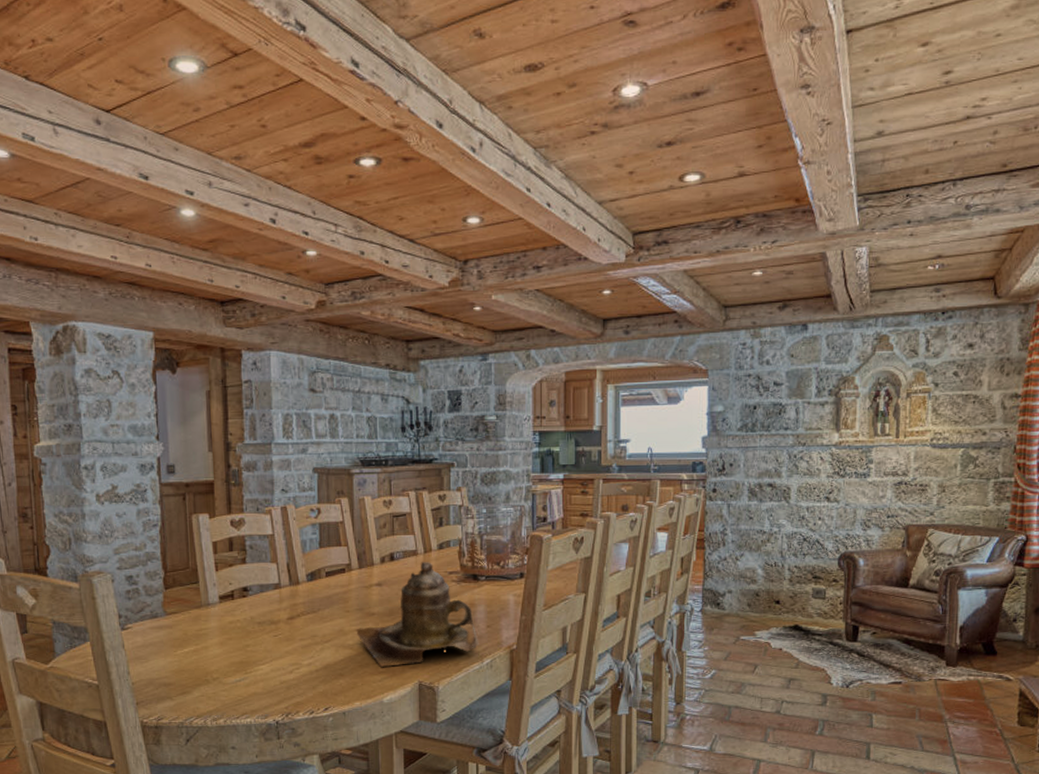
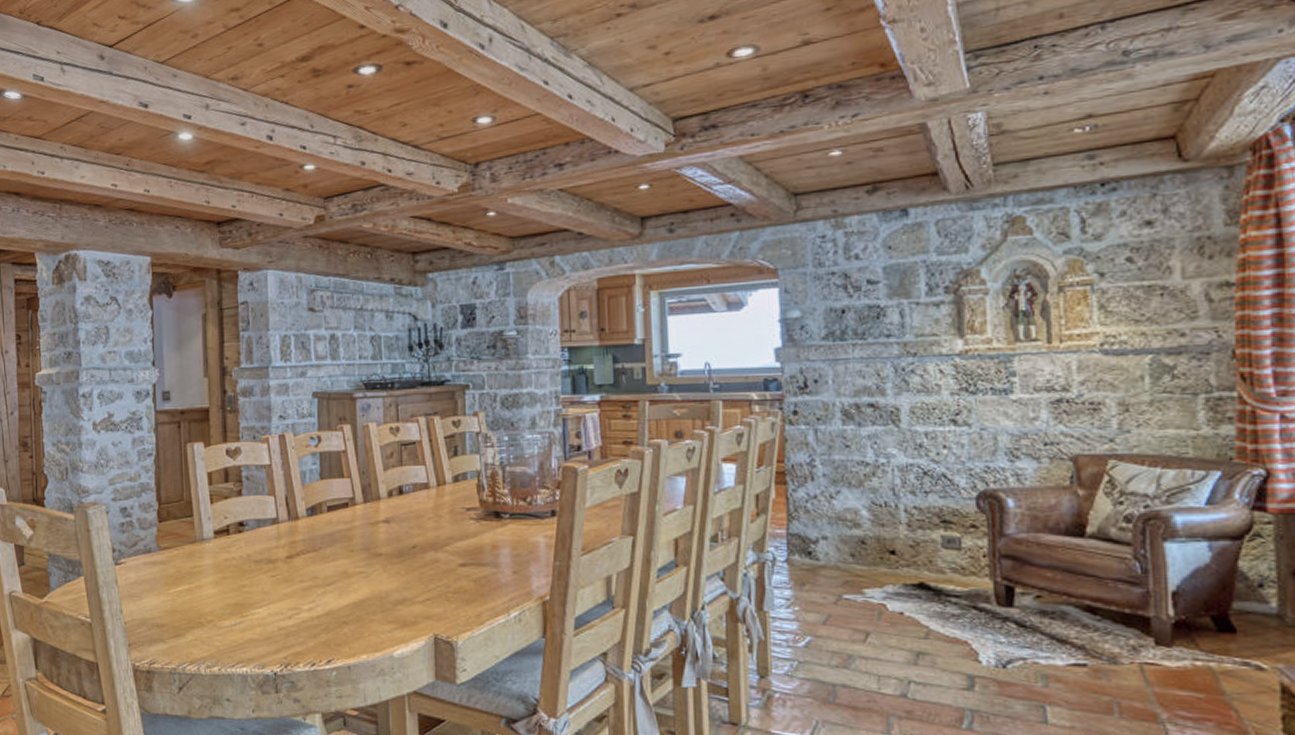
teapot: present [356,562,479,667] -> none [361,496,505,616]

